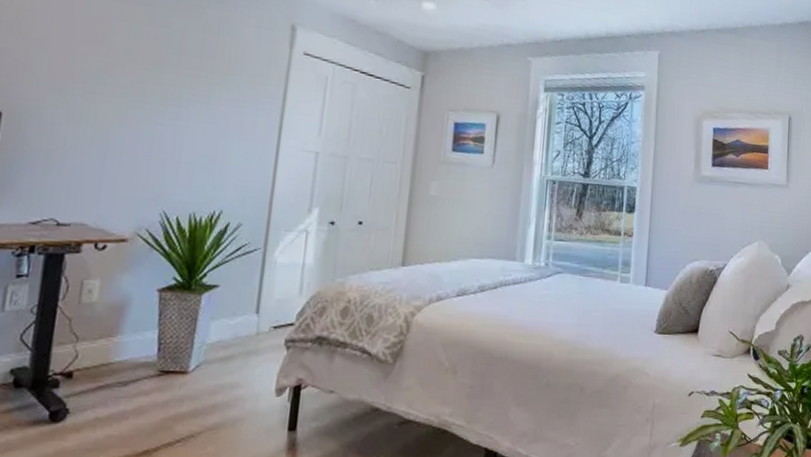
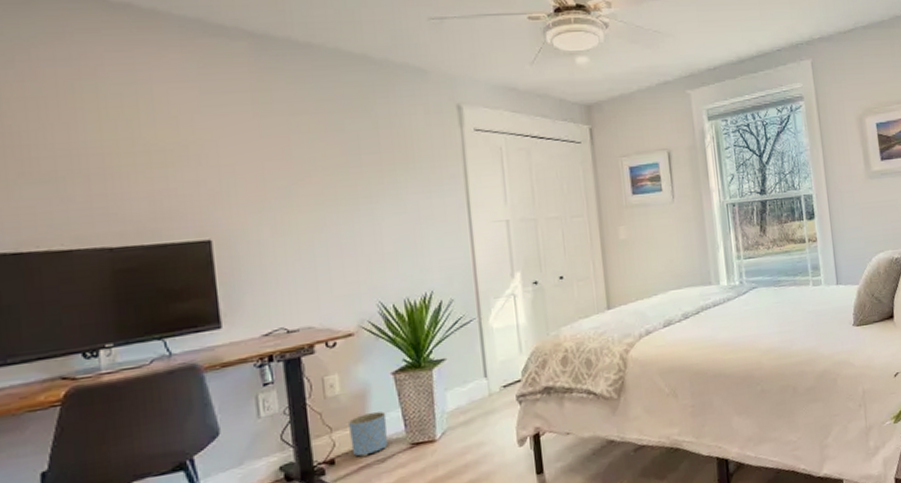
planter: none [94,329,141,375] -> present [349,411,388,457]

